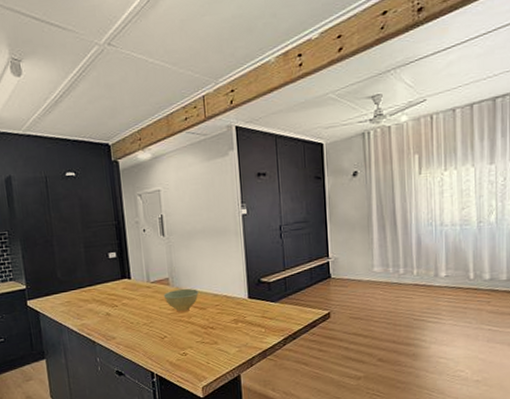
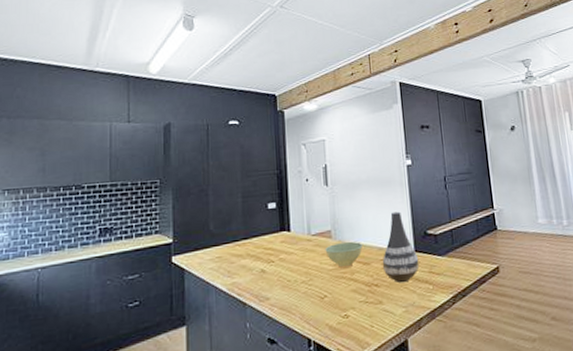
vase: none [217,260,253,326] -> present [382,211,420,283]

